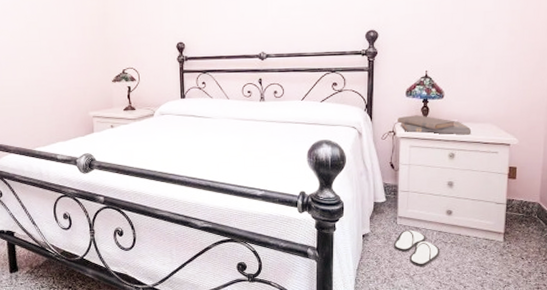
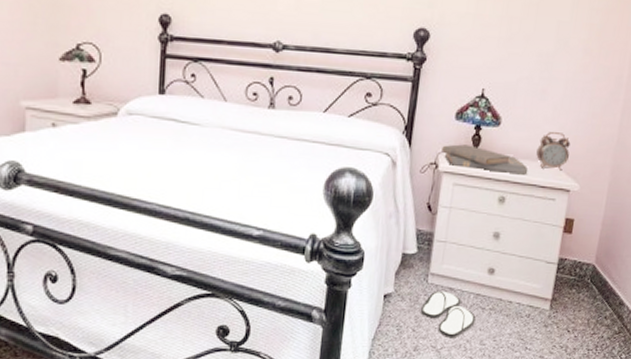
alarm clock: none [477,99,506,129] -> present [536,132,571,171]

